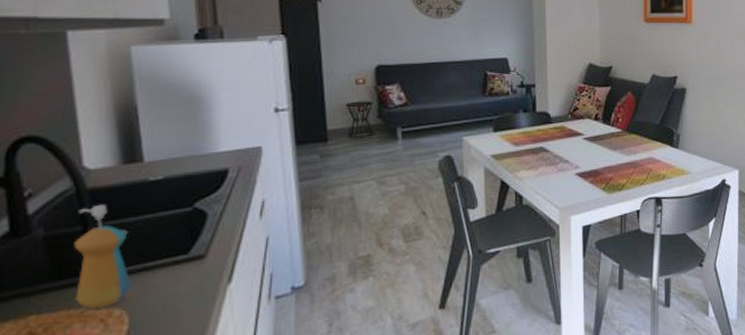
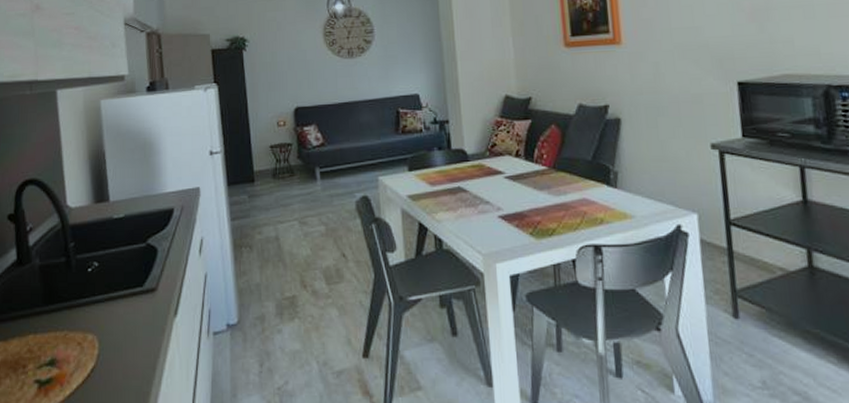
soap dispenser: present [74,204,132,309] -> none [60,238,101,333]

